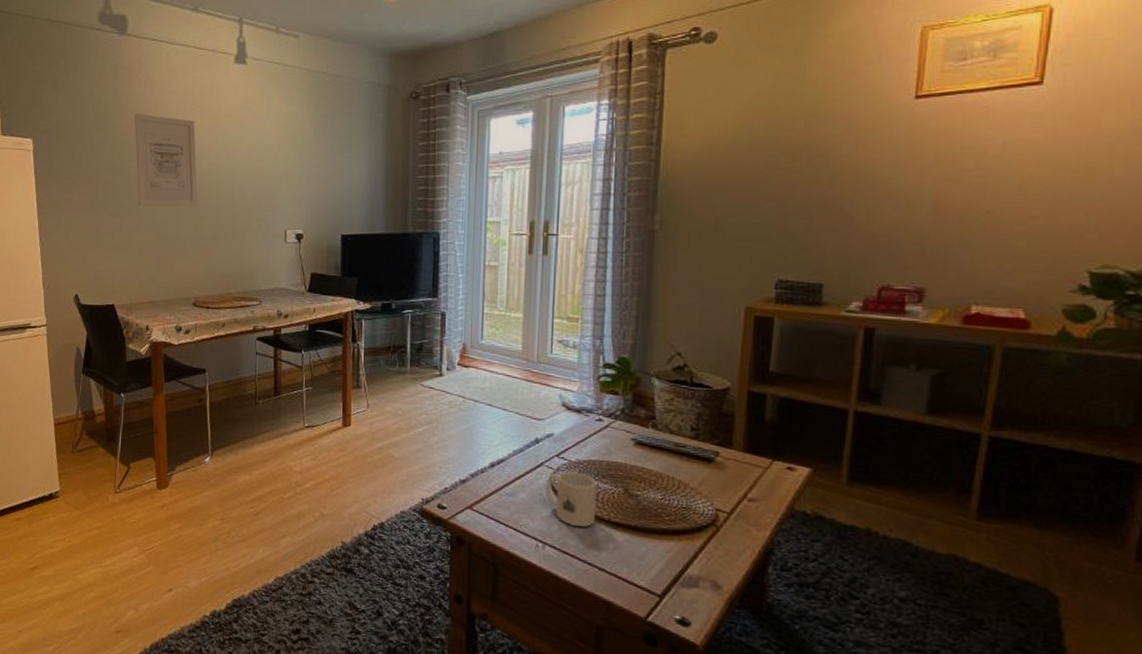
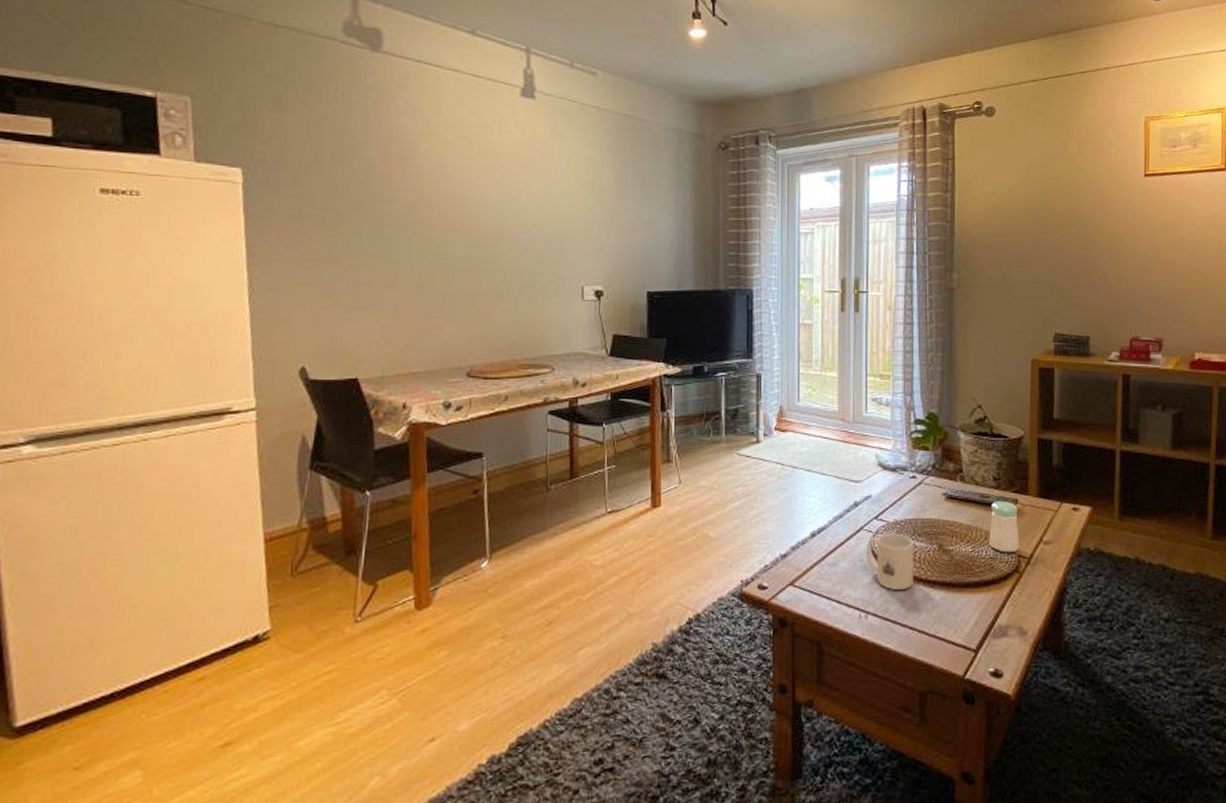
wall art: present [134,114,198,207] -> none [390,145,474,258]
salt shaker: none [682,451,719,506] -> present [989,500,1020,553]

